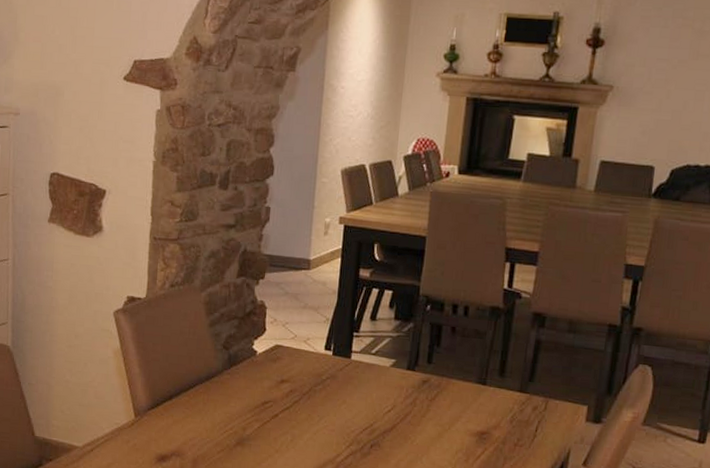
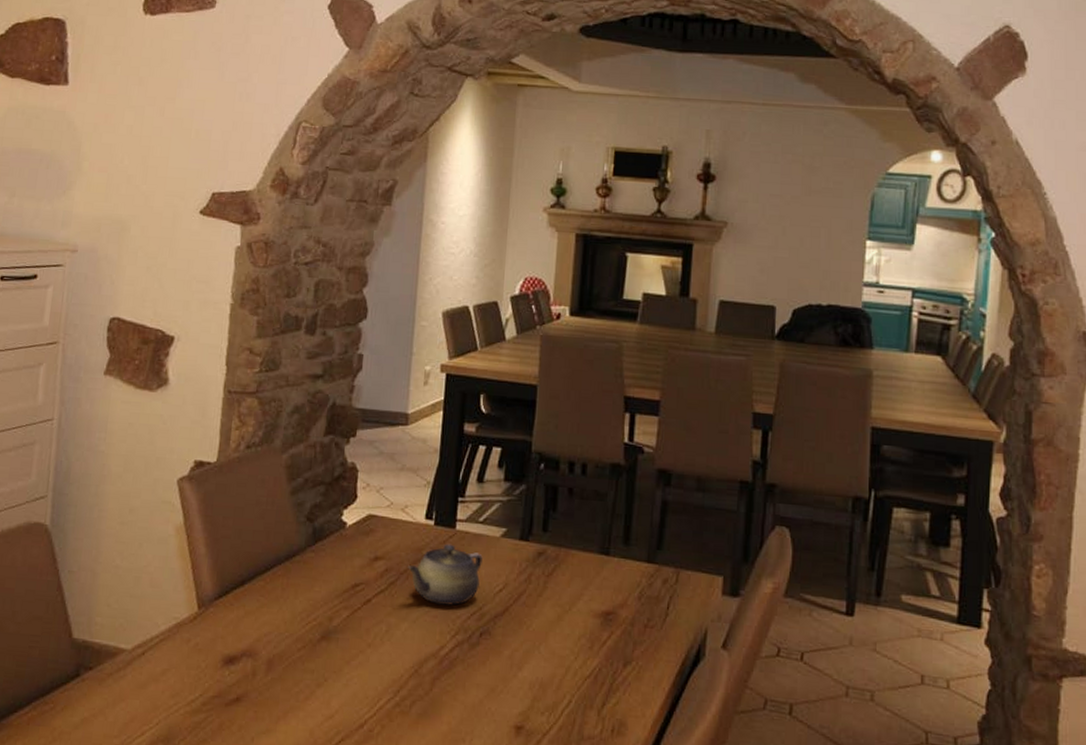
teapot: none [308,371,374,422] -> present [407,544,483,606]

